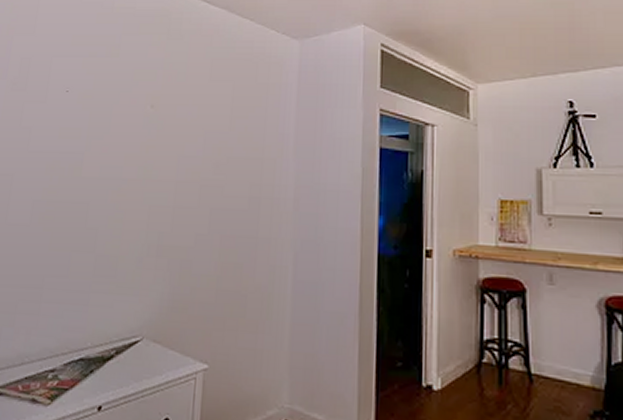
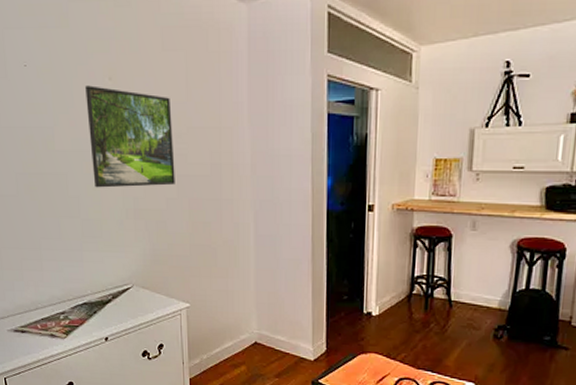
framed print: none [117,112,212,220] -> present [85,85,175,188]

